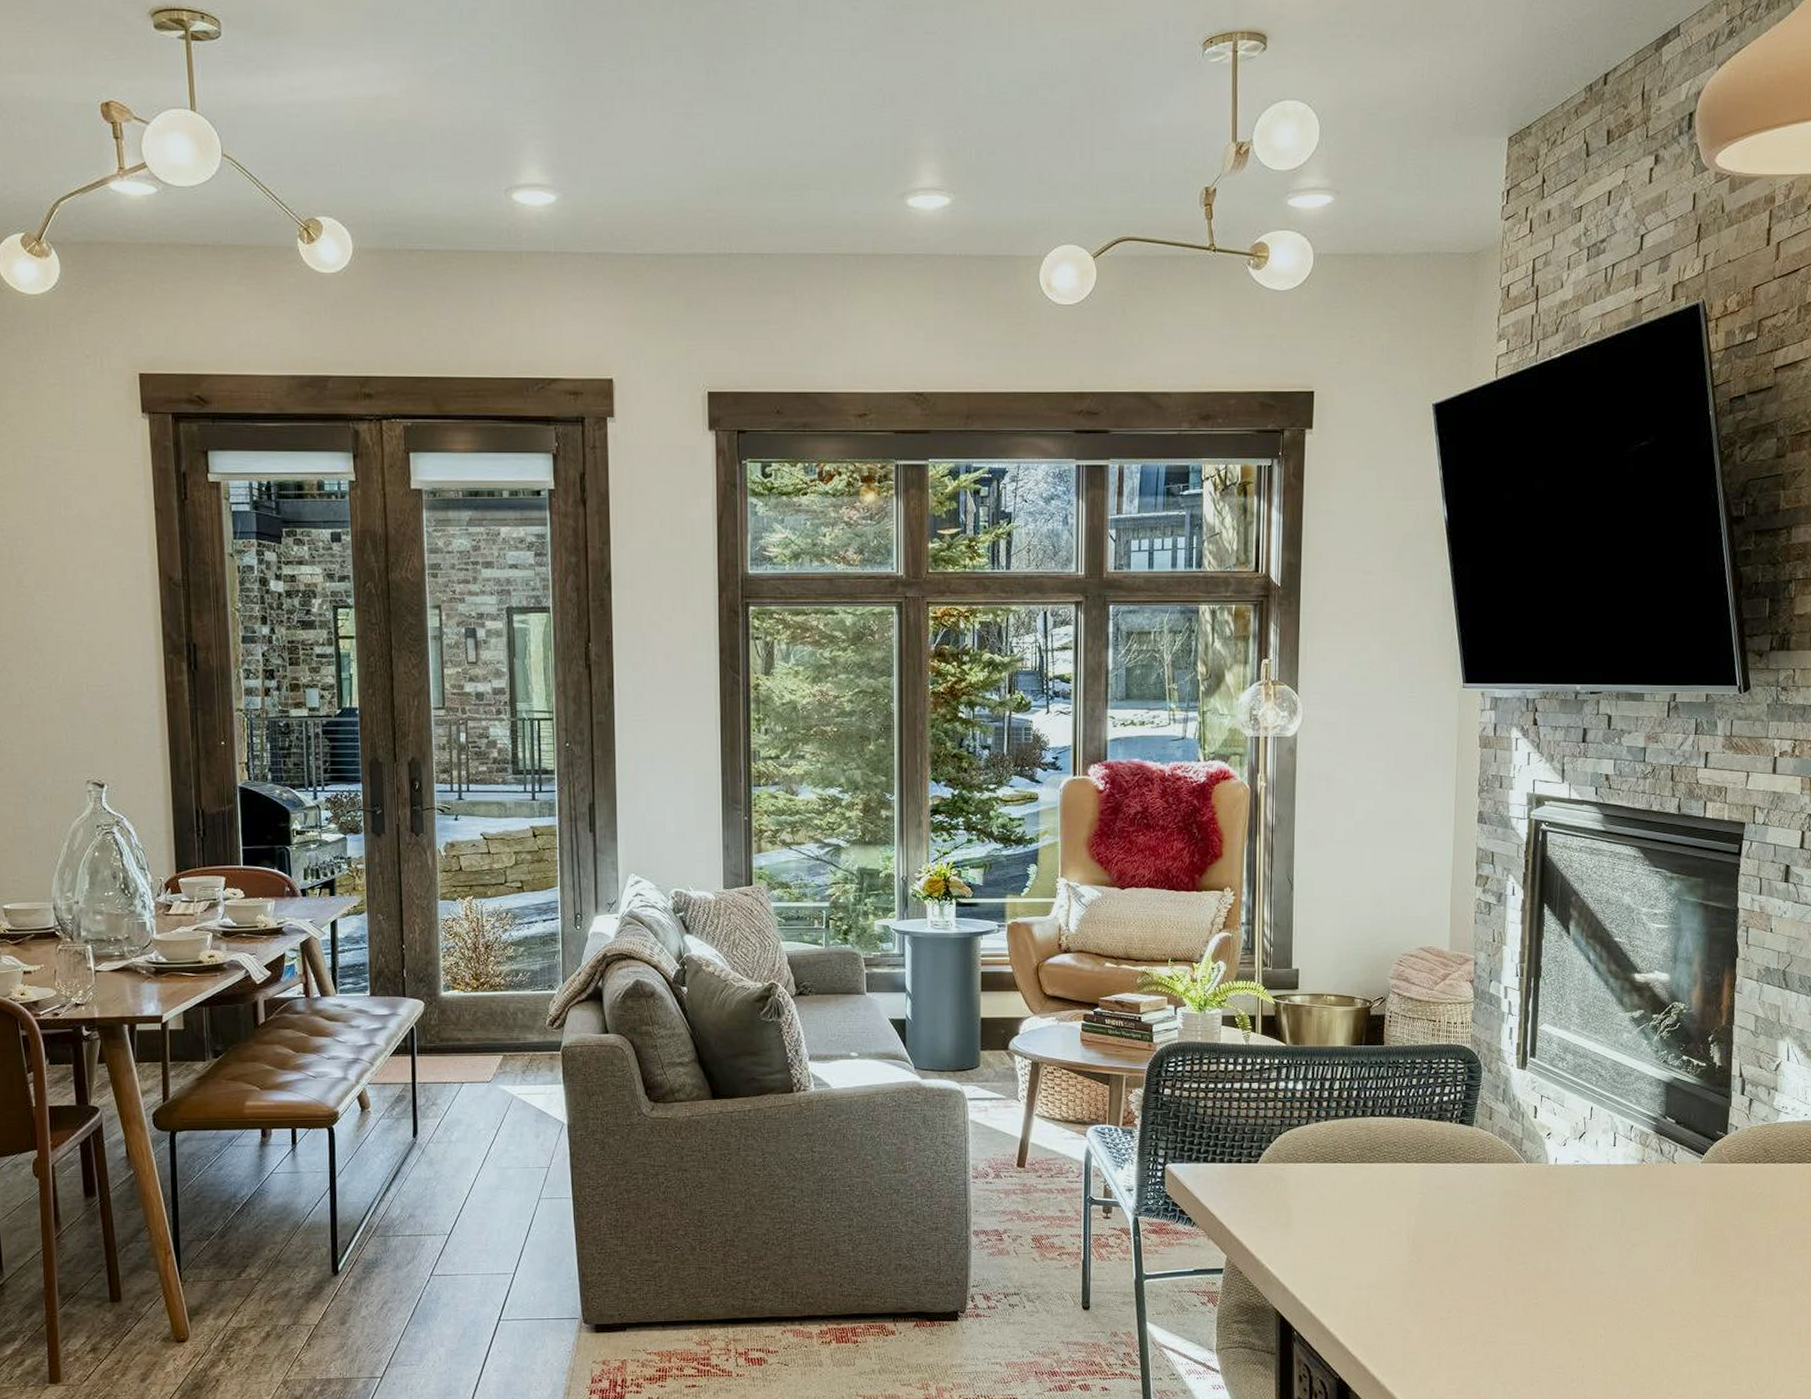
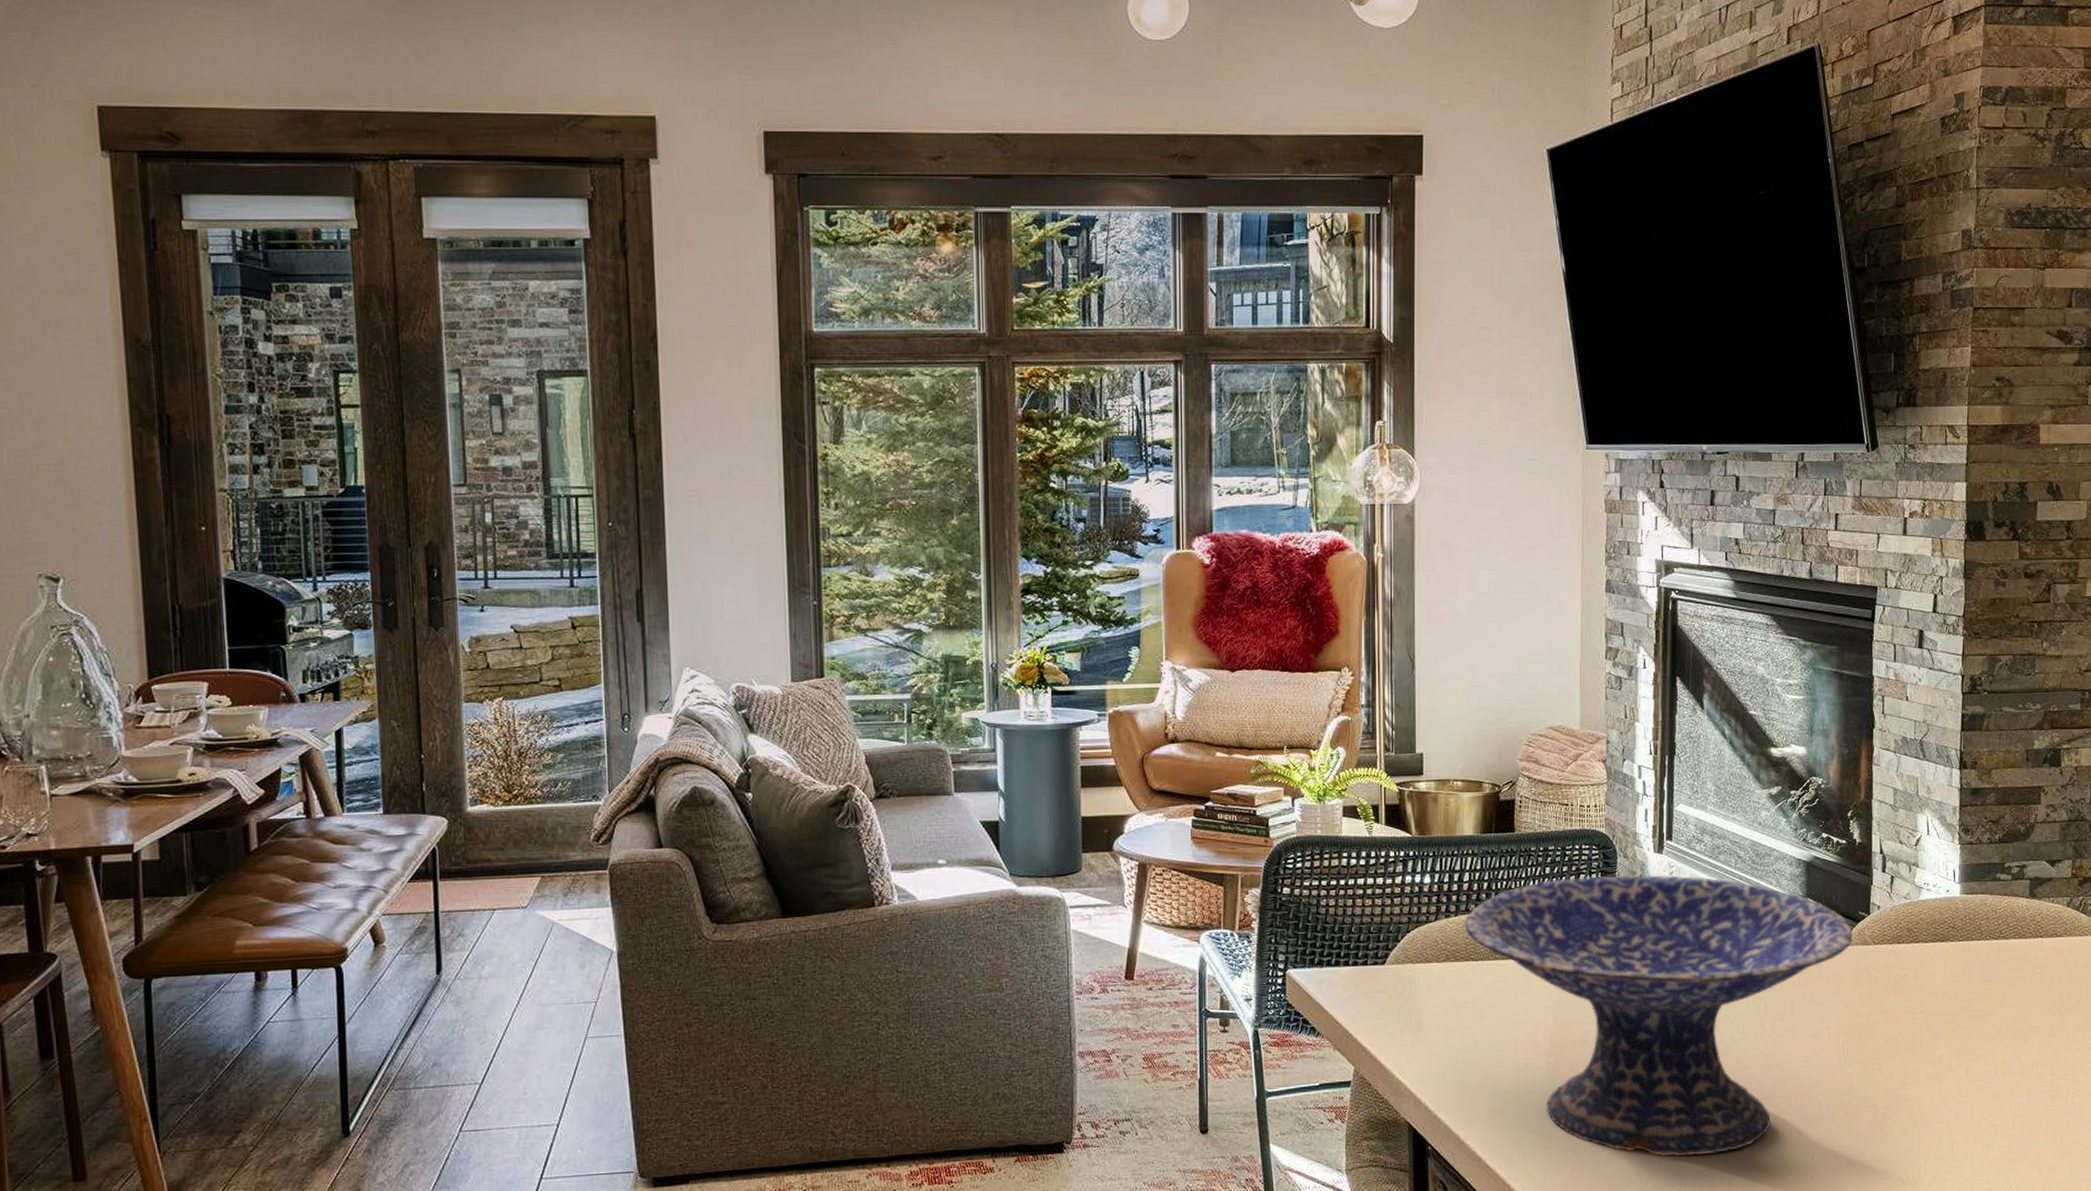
decorative bowl: none [1333,1089,1710,1354] -> present [1464,875,1853,1157]

